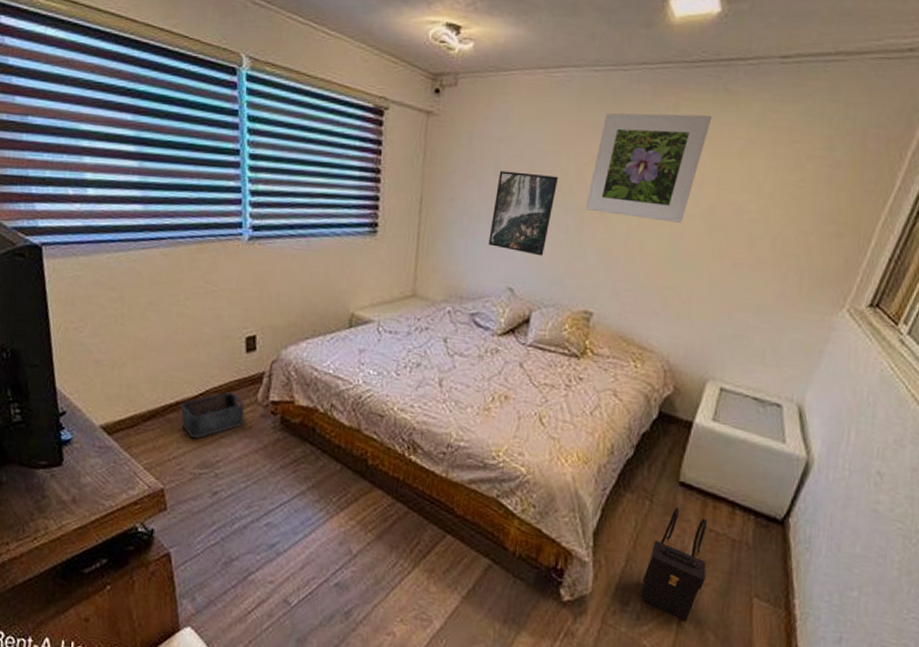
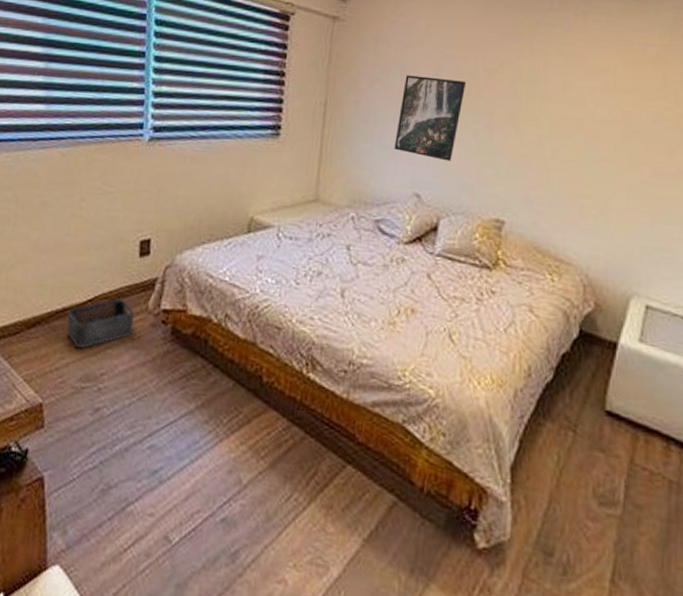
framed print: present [585,113,712,223] -> none [495,19,623,129]
satchel: present [640,506,708,621] -> none [566,439,641,578]

